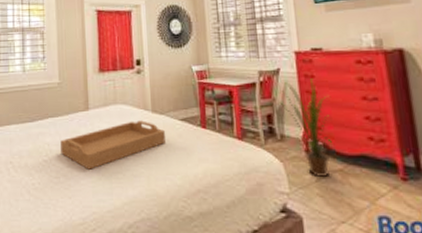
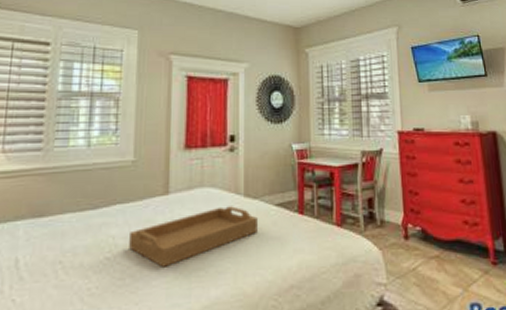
house plant: present [279,78,334,177] -> none [381,160,431,264]

